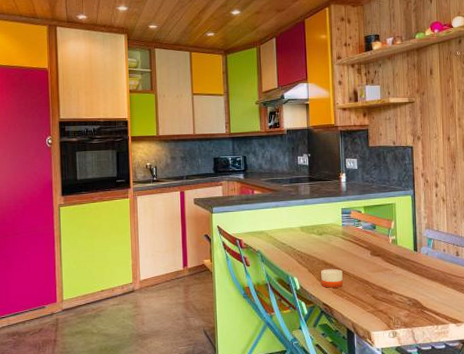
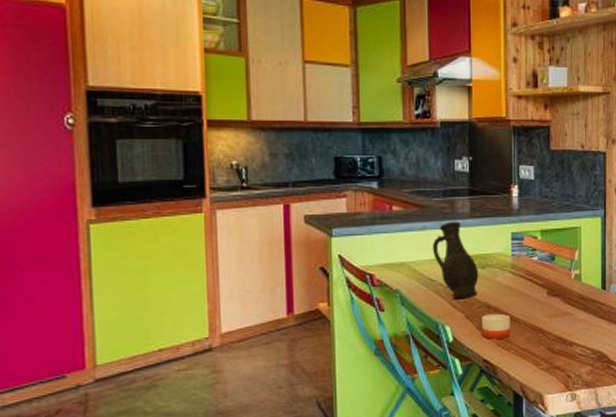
jug: none [283,200,318,259] -> present [432,221,479,301]

